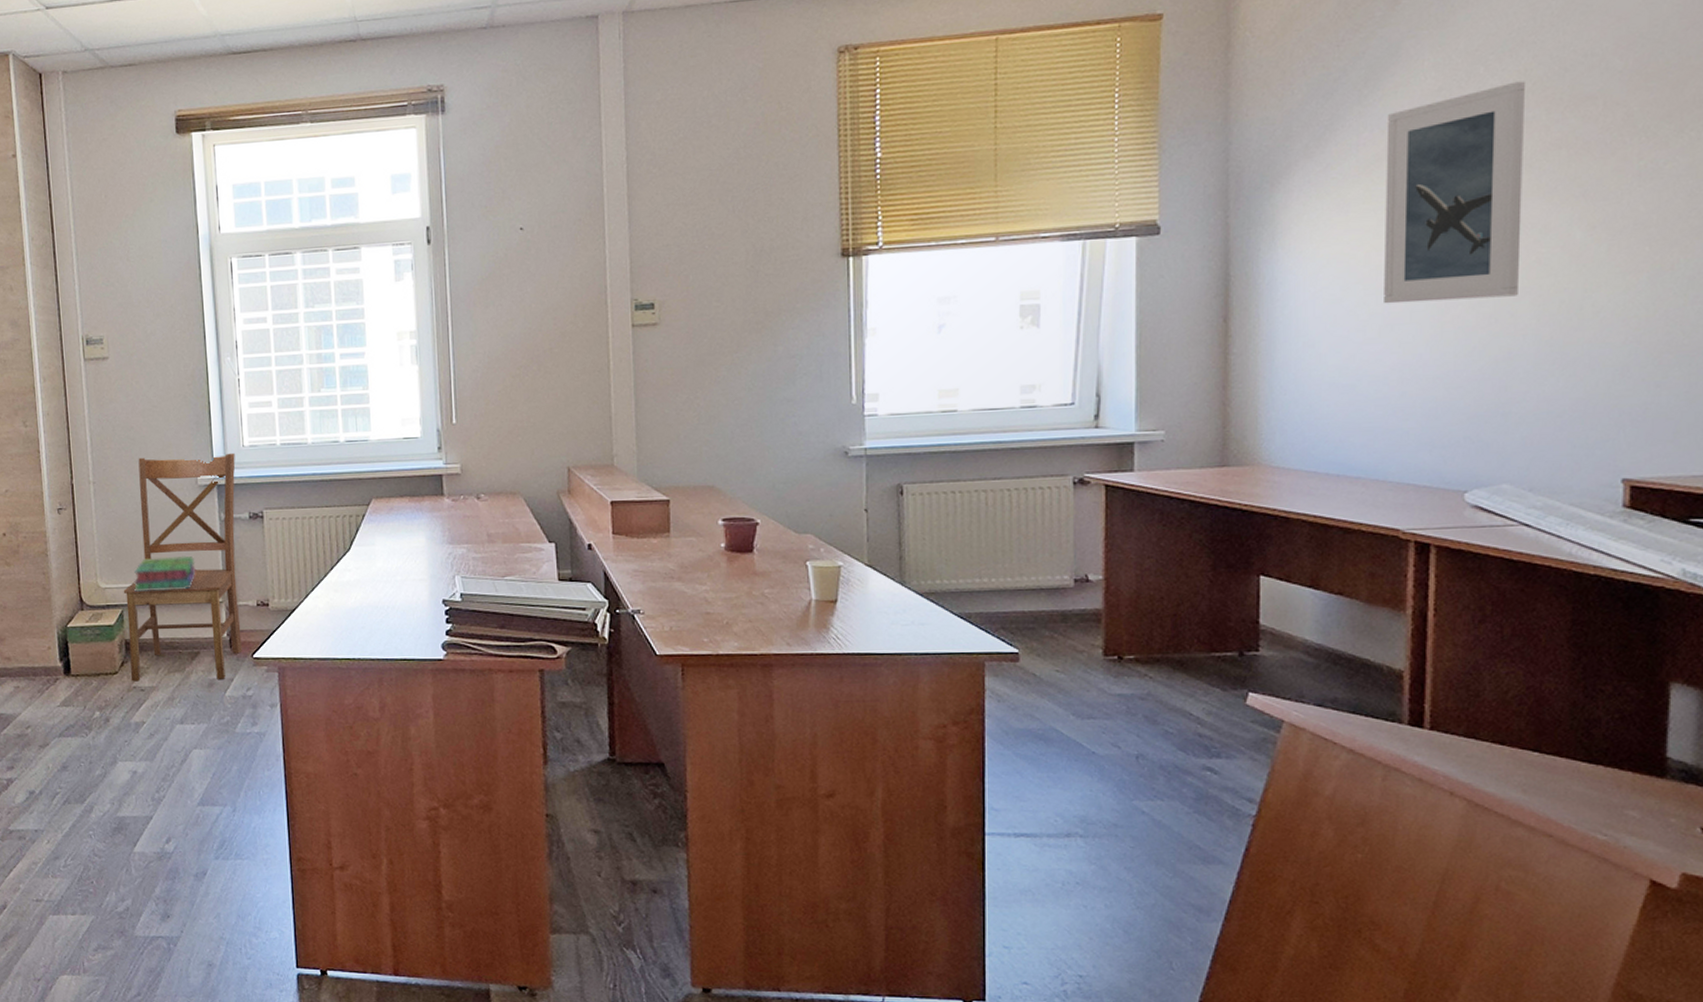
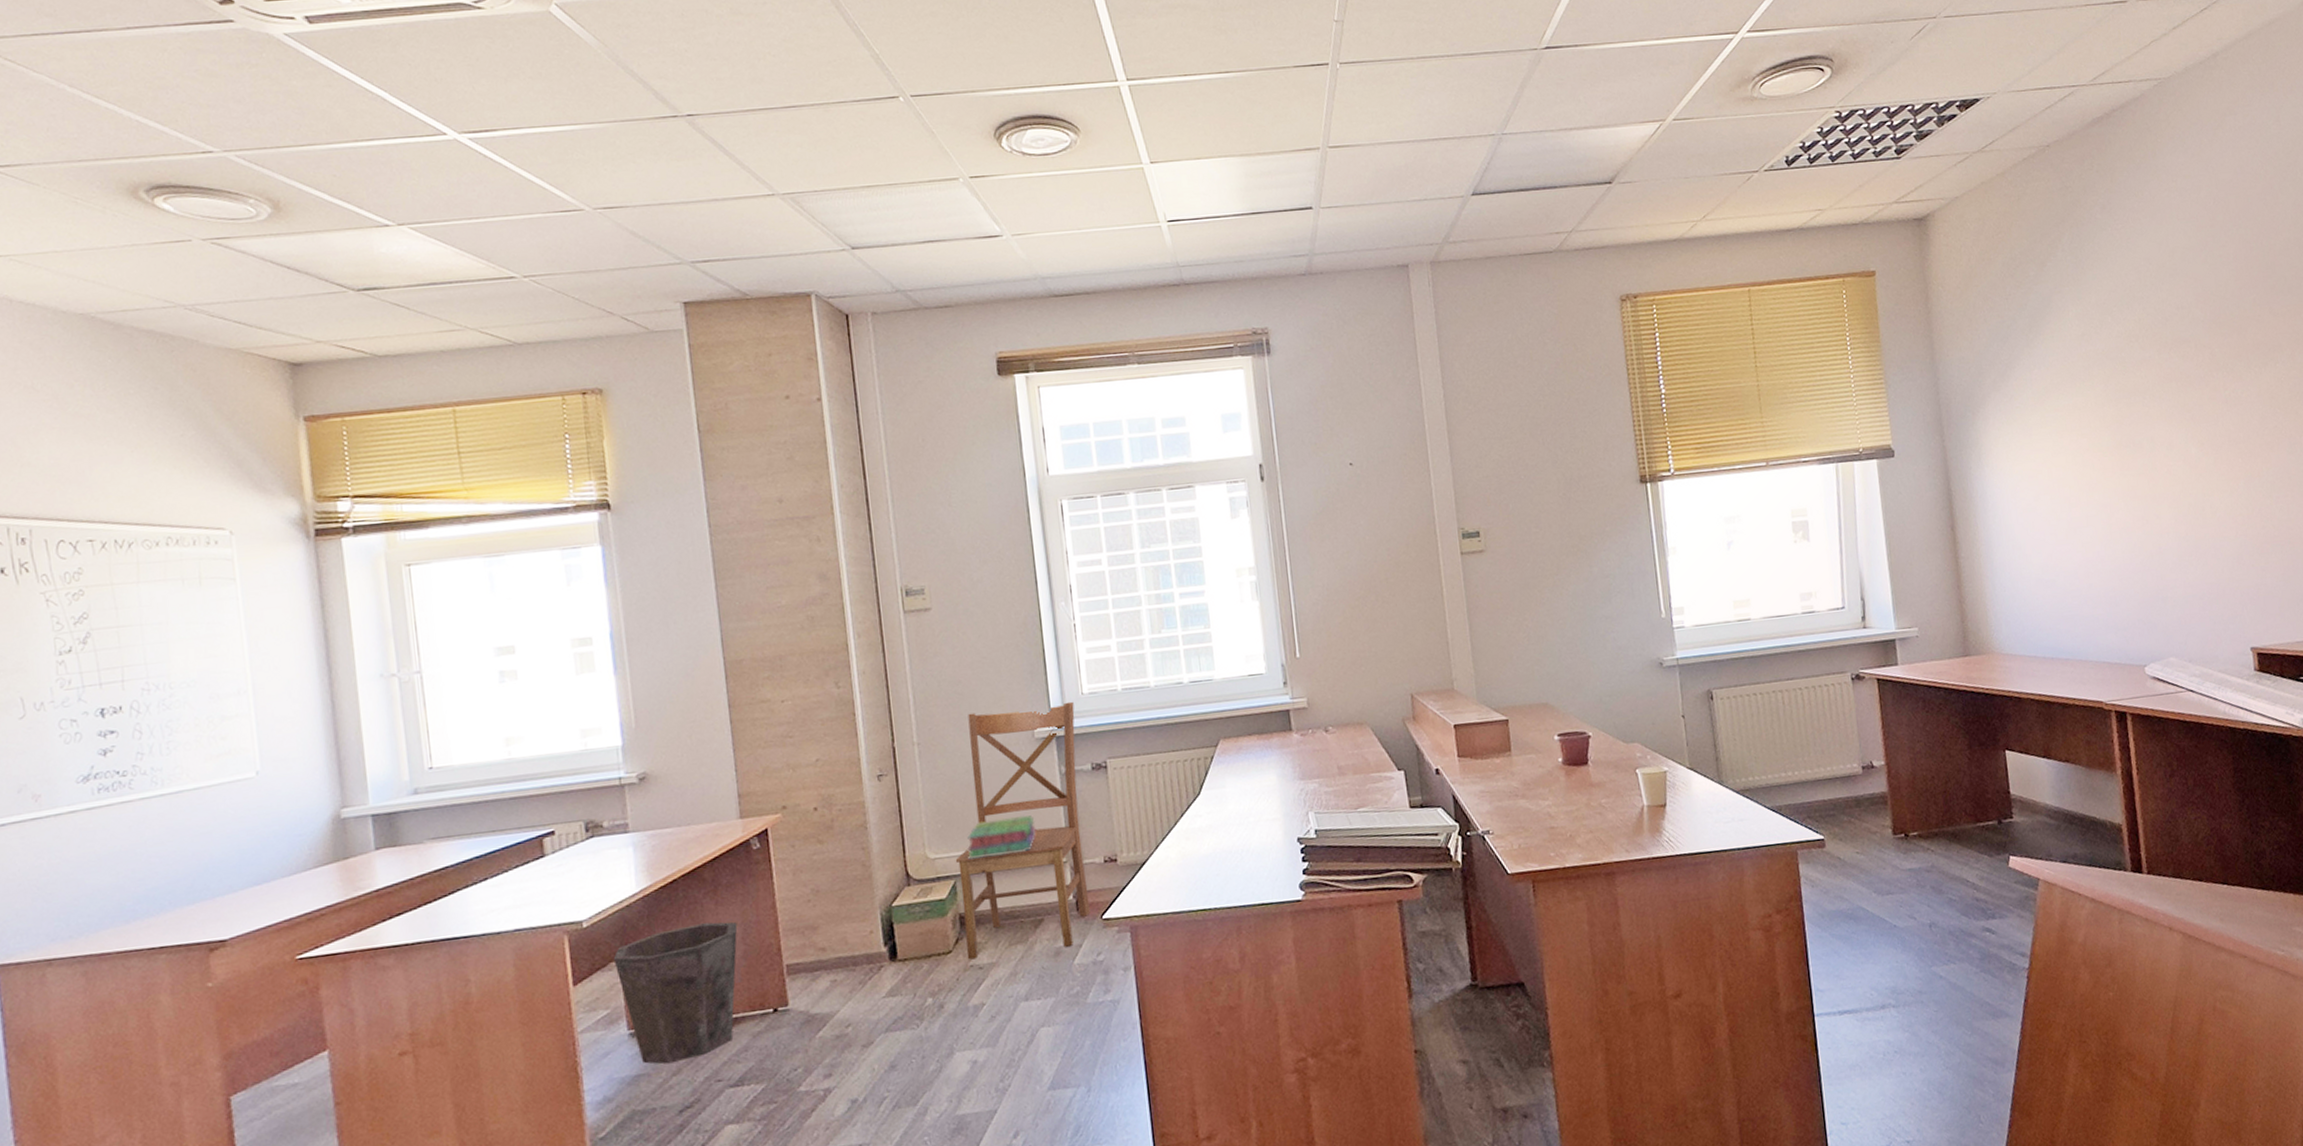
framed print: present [1384,81,1525,304] -> none [2049,328,2159,511]

